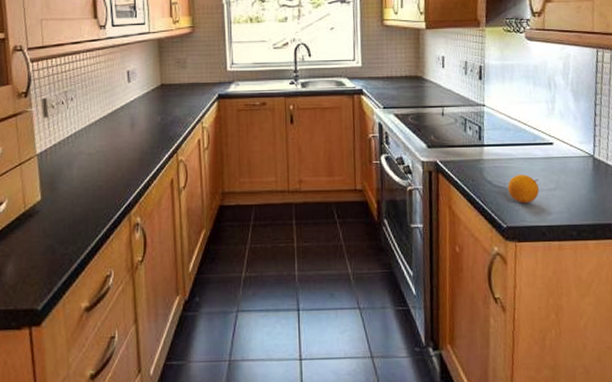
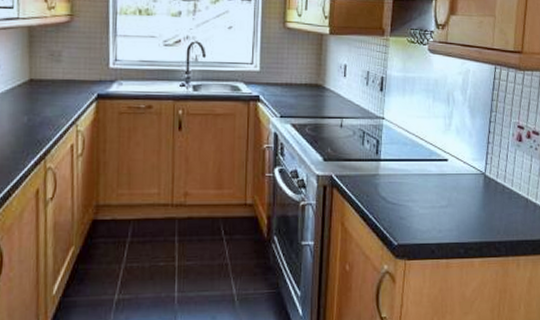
fruit: present [507,174,539,203] -> none [401,191,432,221]

